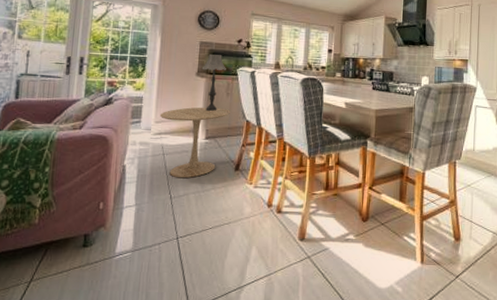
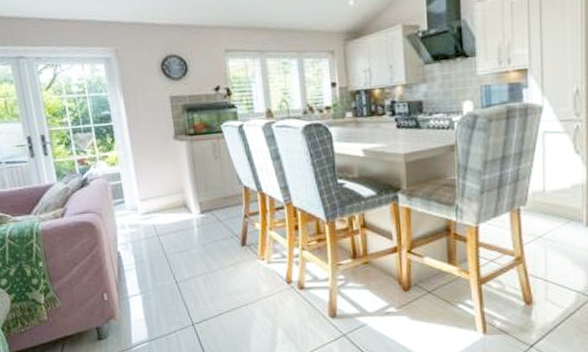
side table: present [159,107,230,179] -> none [143,174,223,261]
table lamp: present [201,54,226,112] -> none [178,110,208,181]

